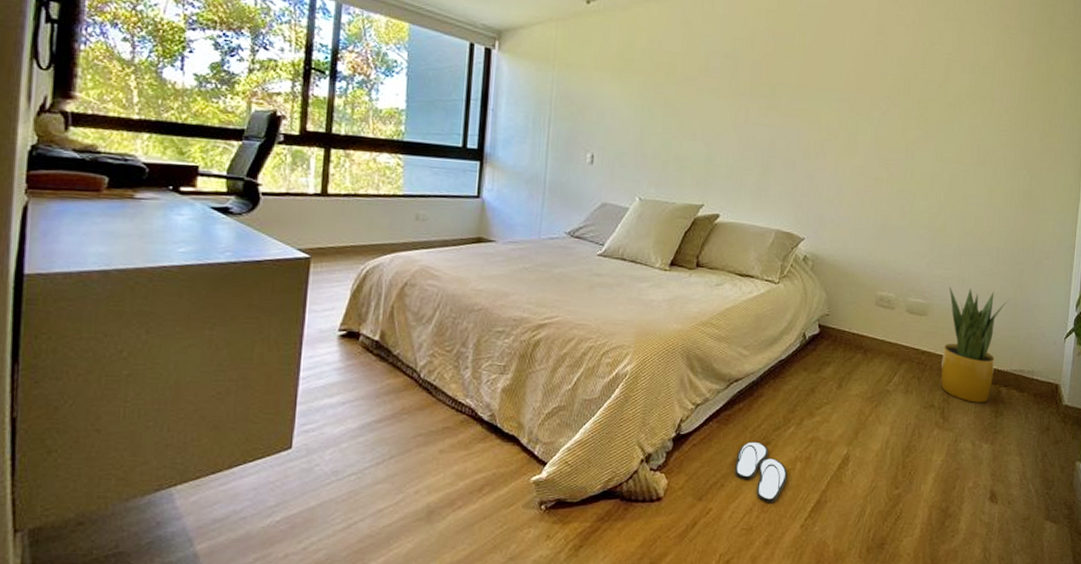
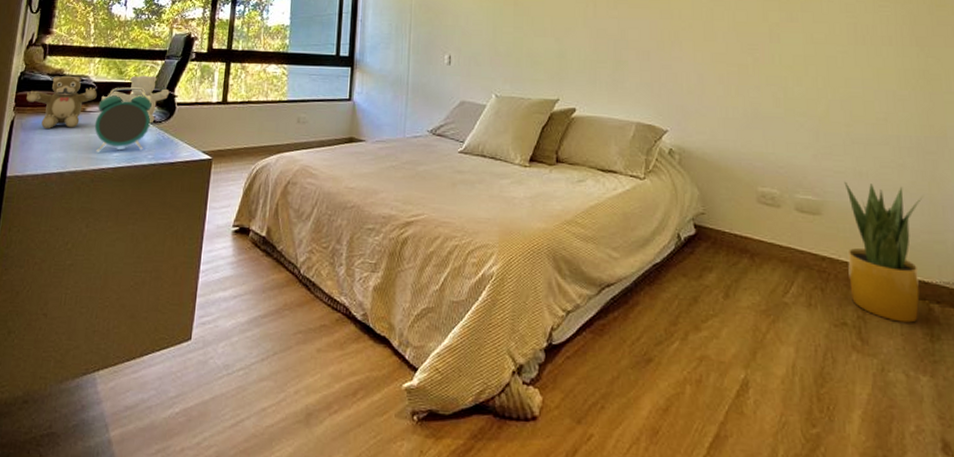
stuffed animal: none [44,152,251,219] -> present [26,75,170,130]
alarm clock: none [148,171,227,248] -> present [94,87,152,152]
slippers: present [735,441,788,503] -> none [615,357,677,434]

